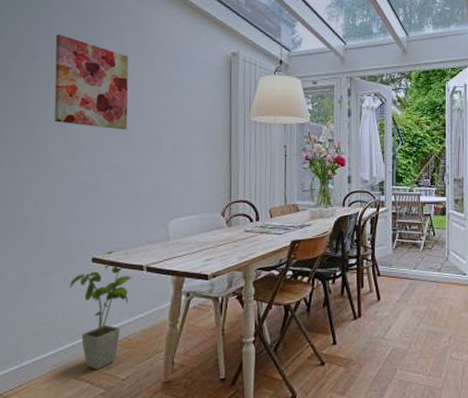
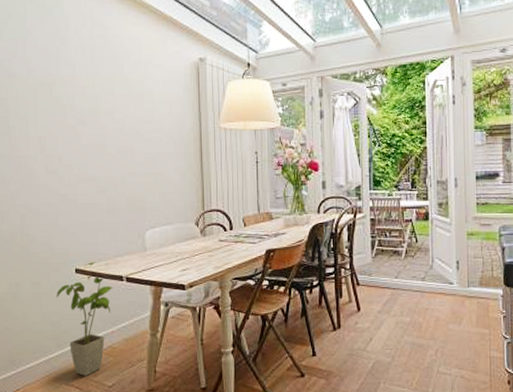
wall art: present [54,35,129,130] -> none [32,51,102,143]

